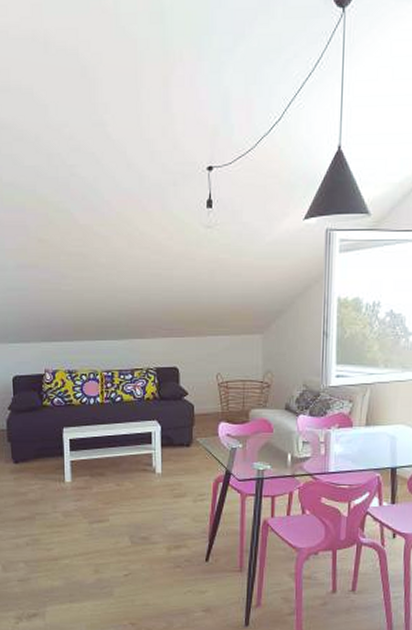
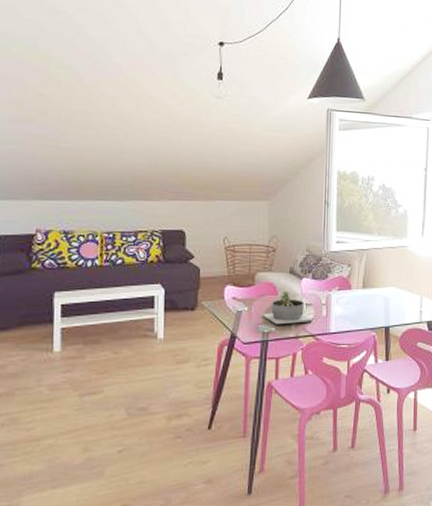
succulent planter: none [257,427,311,463] -> present [263,290,313,325]

